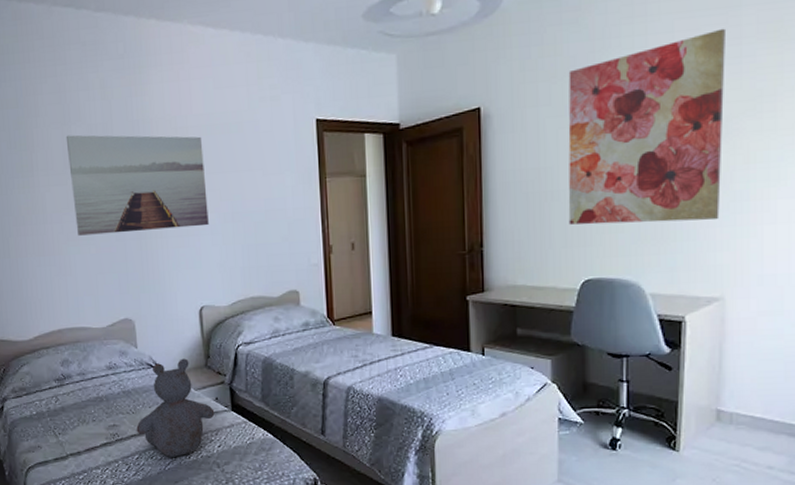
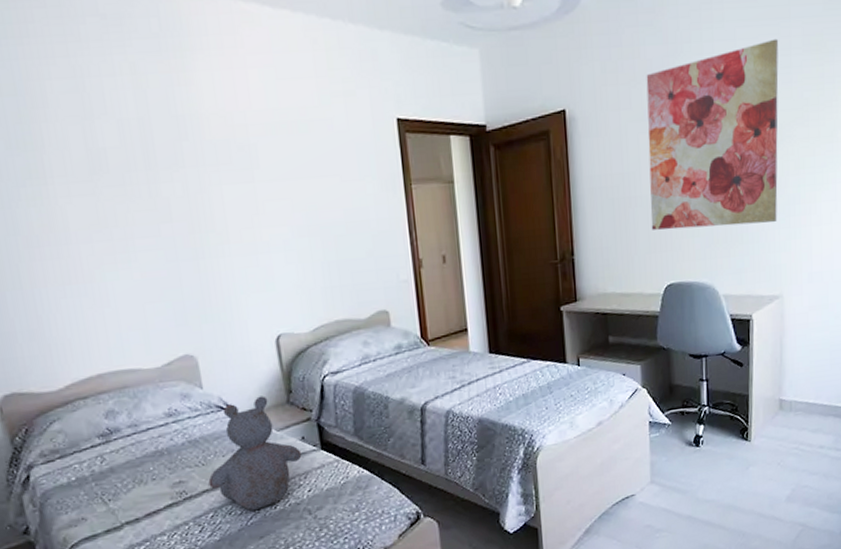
wall art: present [66,135,209,236] -> none [88,132,281,258]

